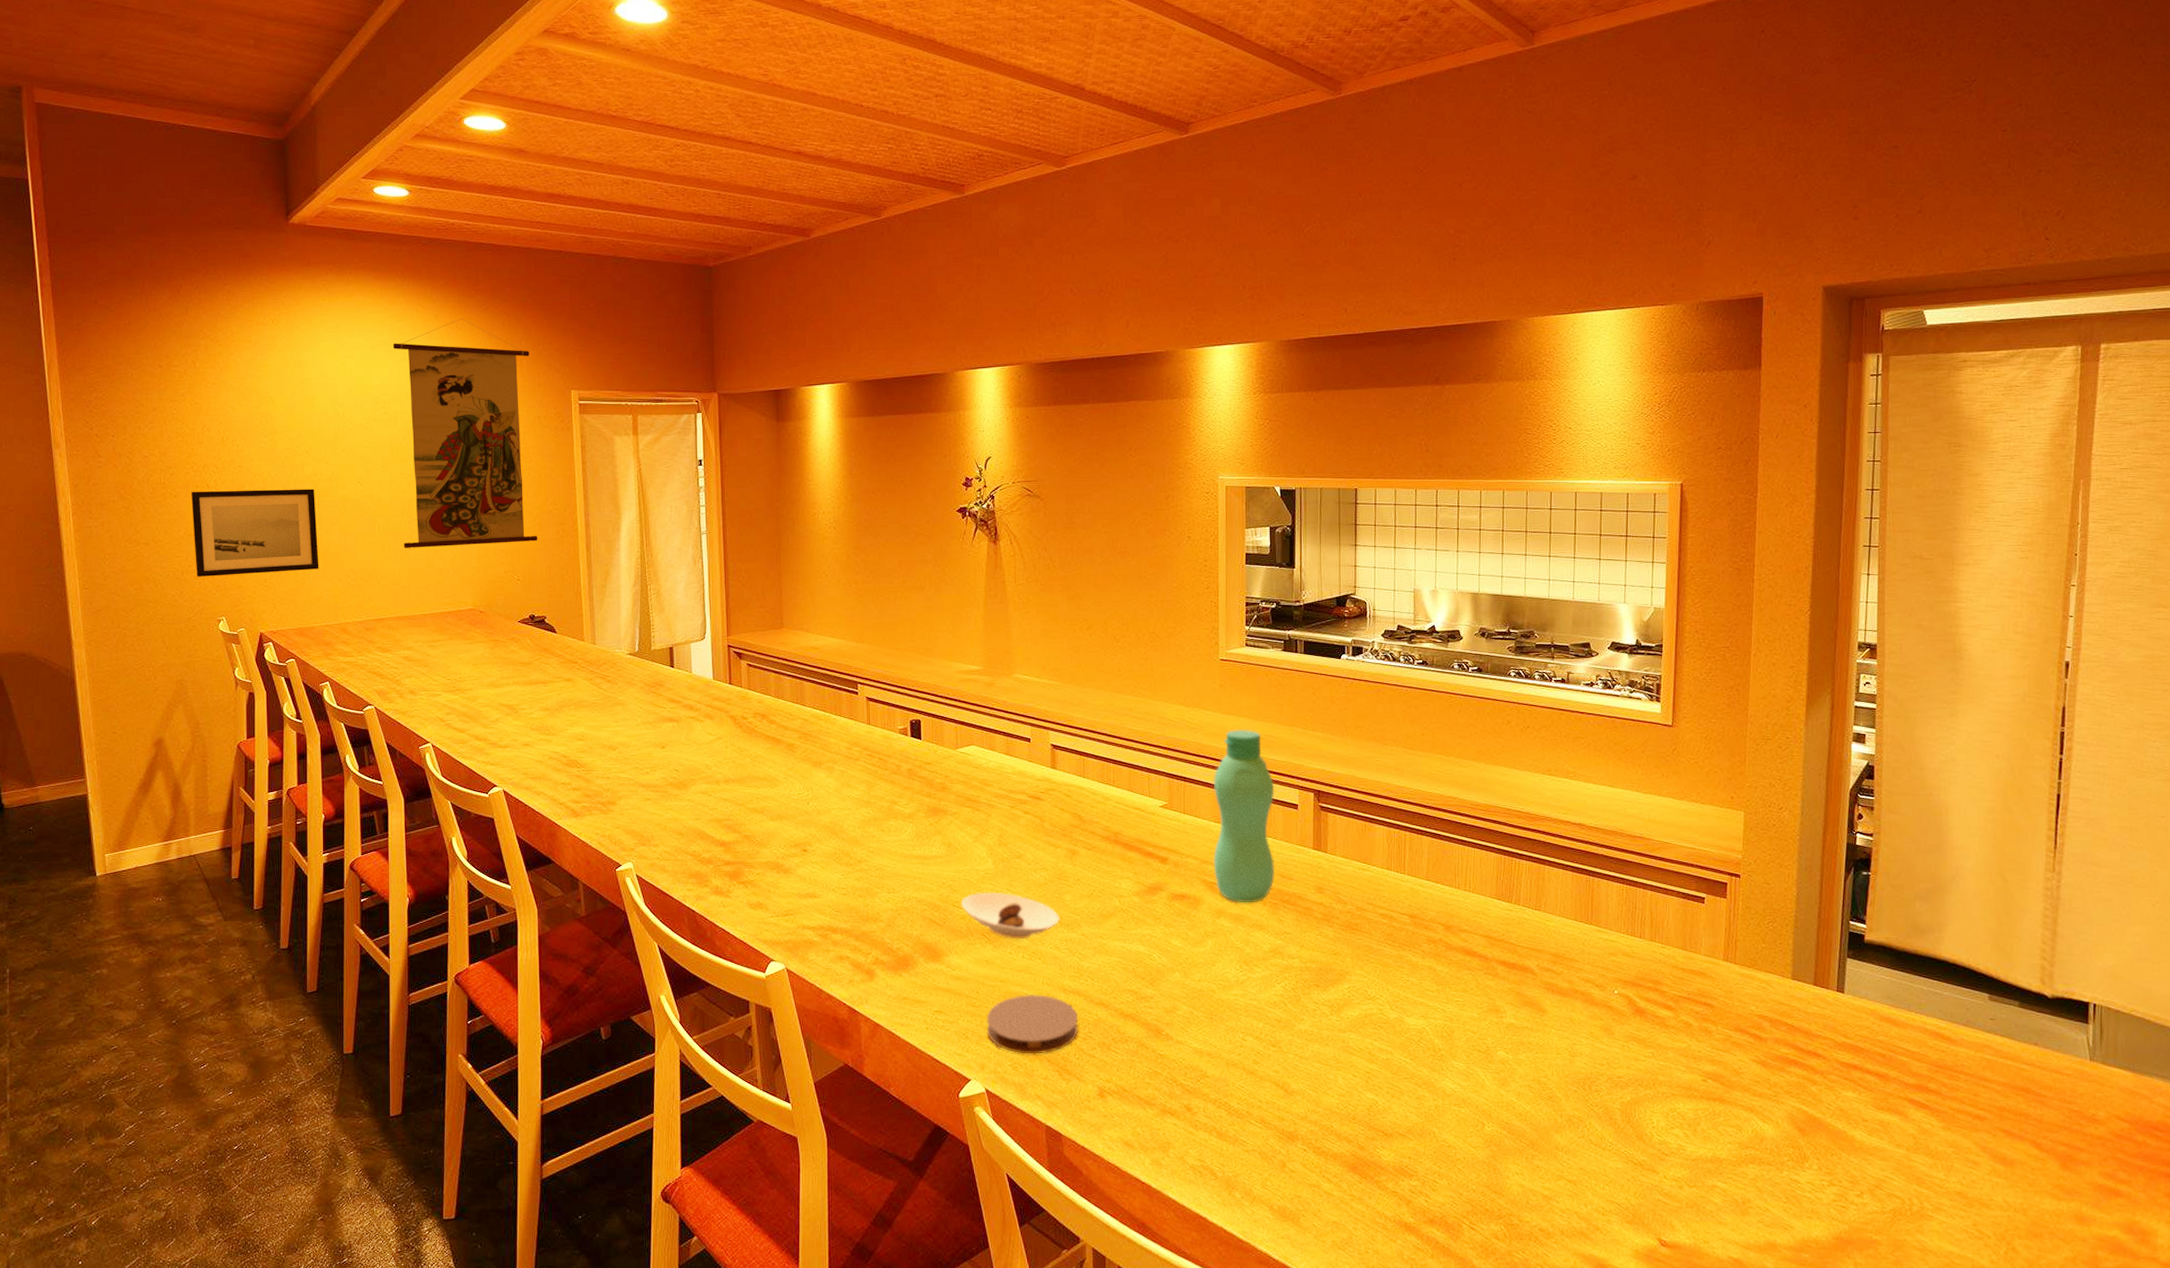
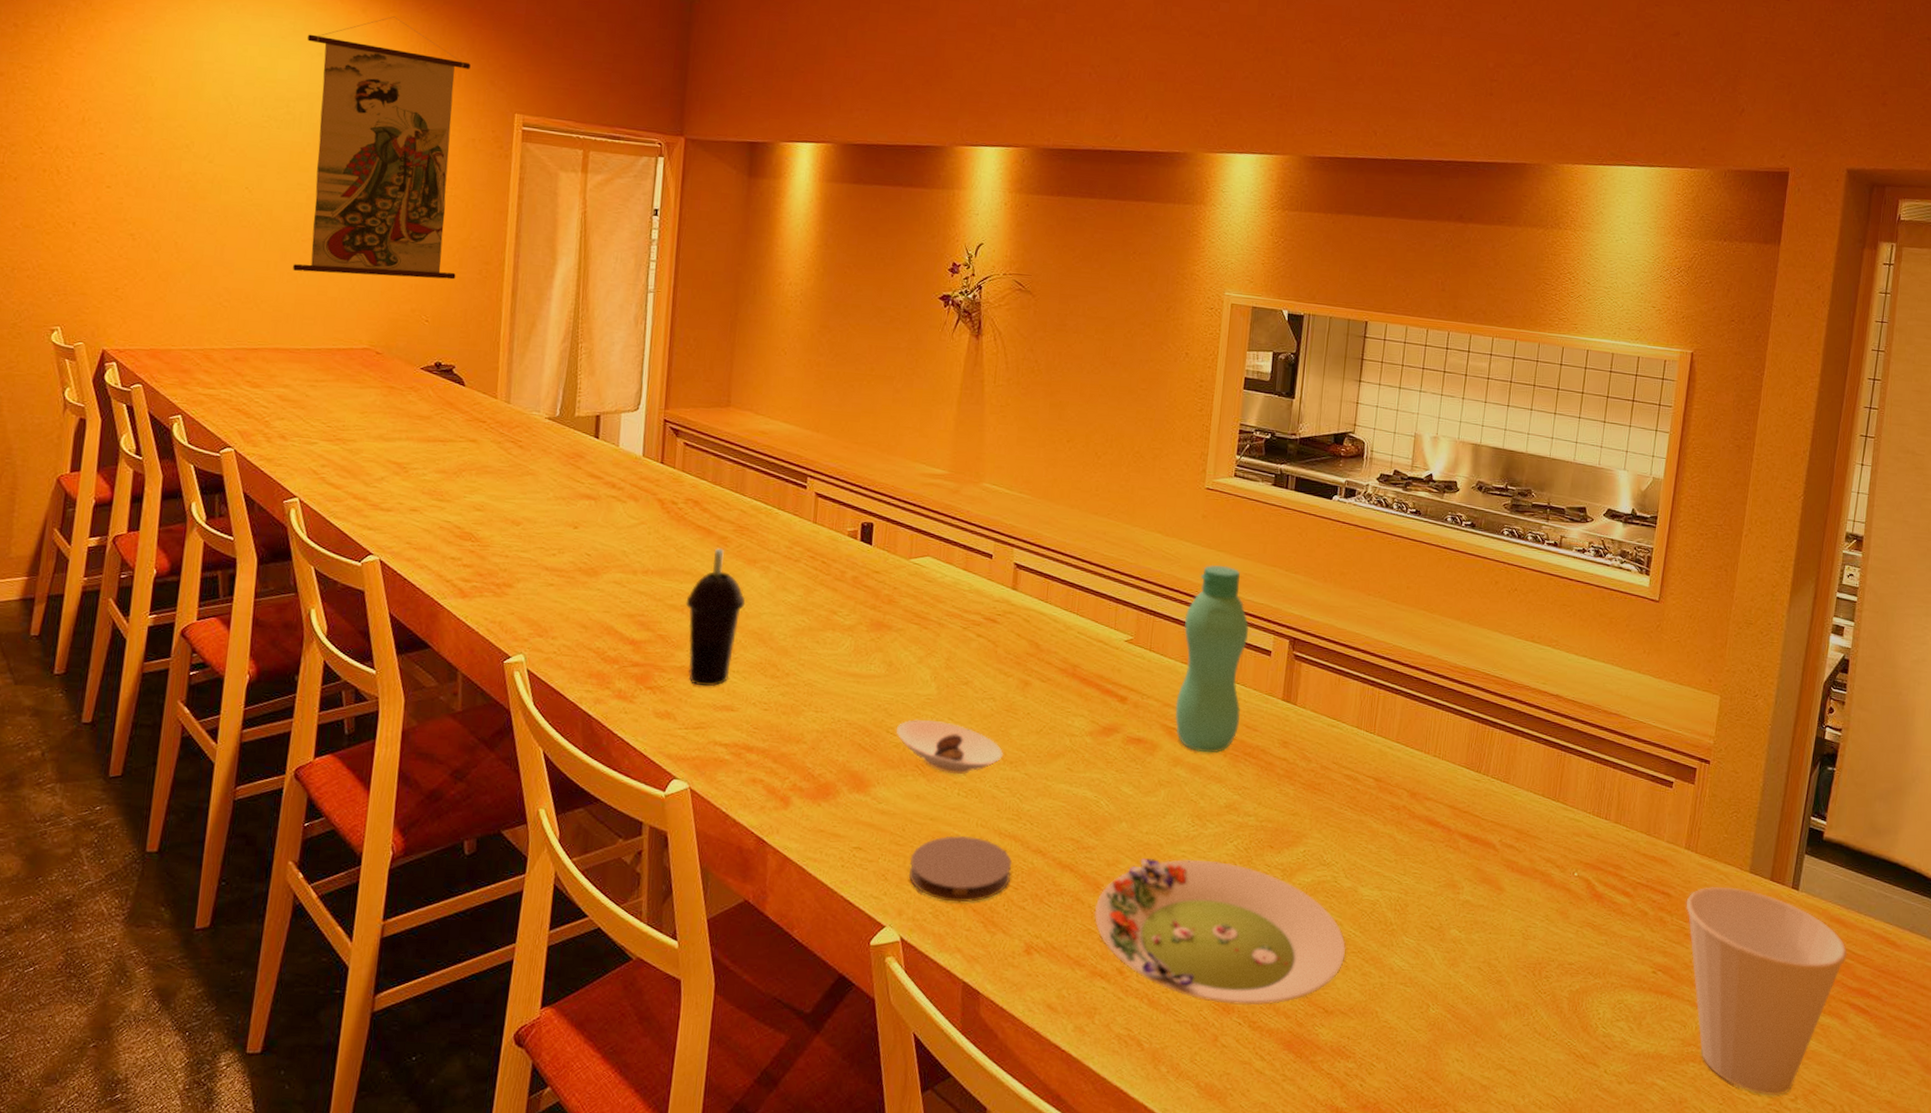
wall art: present [191,489,319,577] -> none [30,176,191,284]
cup: none [764,754,816,878] -> present [686,548,746,687]
salad plate: none [1158,1002,1399,1133] -> present [1094,858,1346,1006]
cup: none [1729,994,1902,1191] -> present [1685,887,1848,1095]

